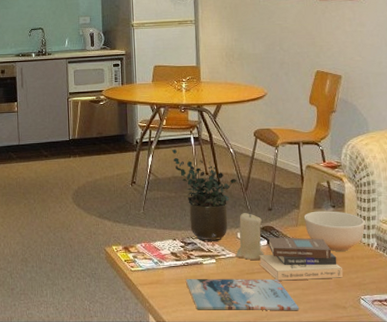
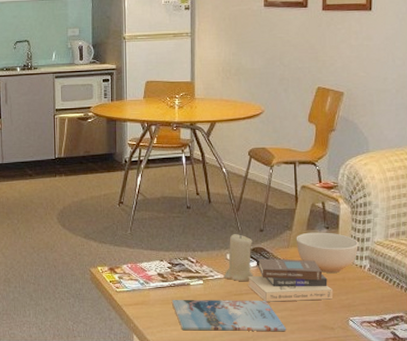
potted plant: present [171,148,237,241] -> none [161,168,229,262]

